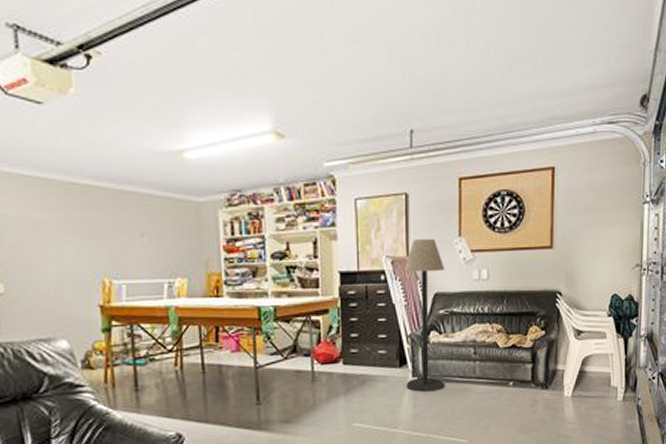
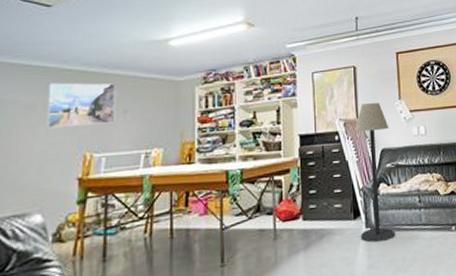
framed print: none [54,198,132,250] -> present [46,82,116,129]

